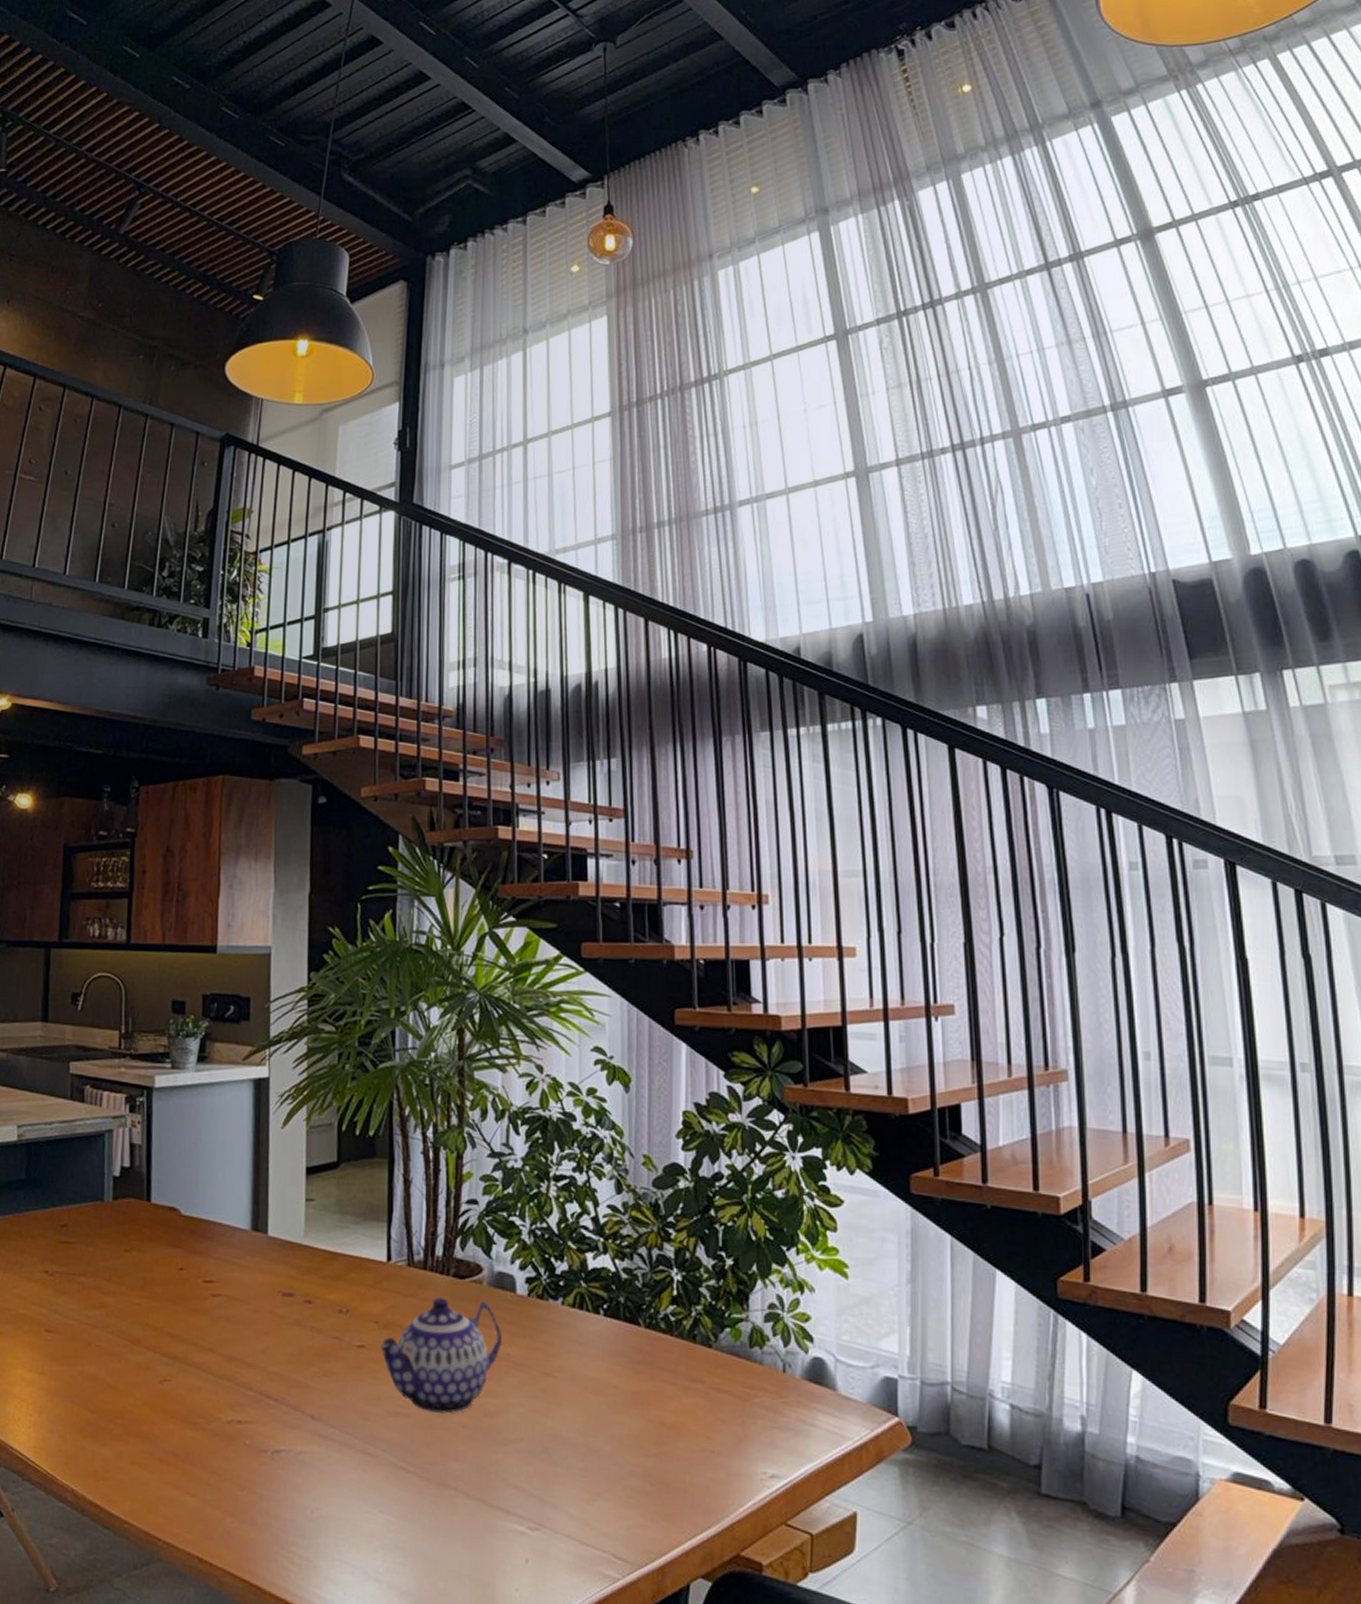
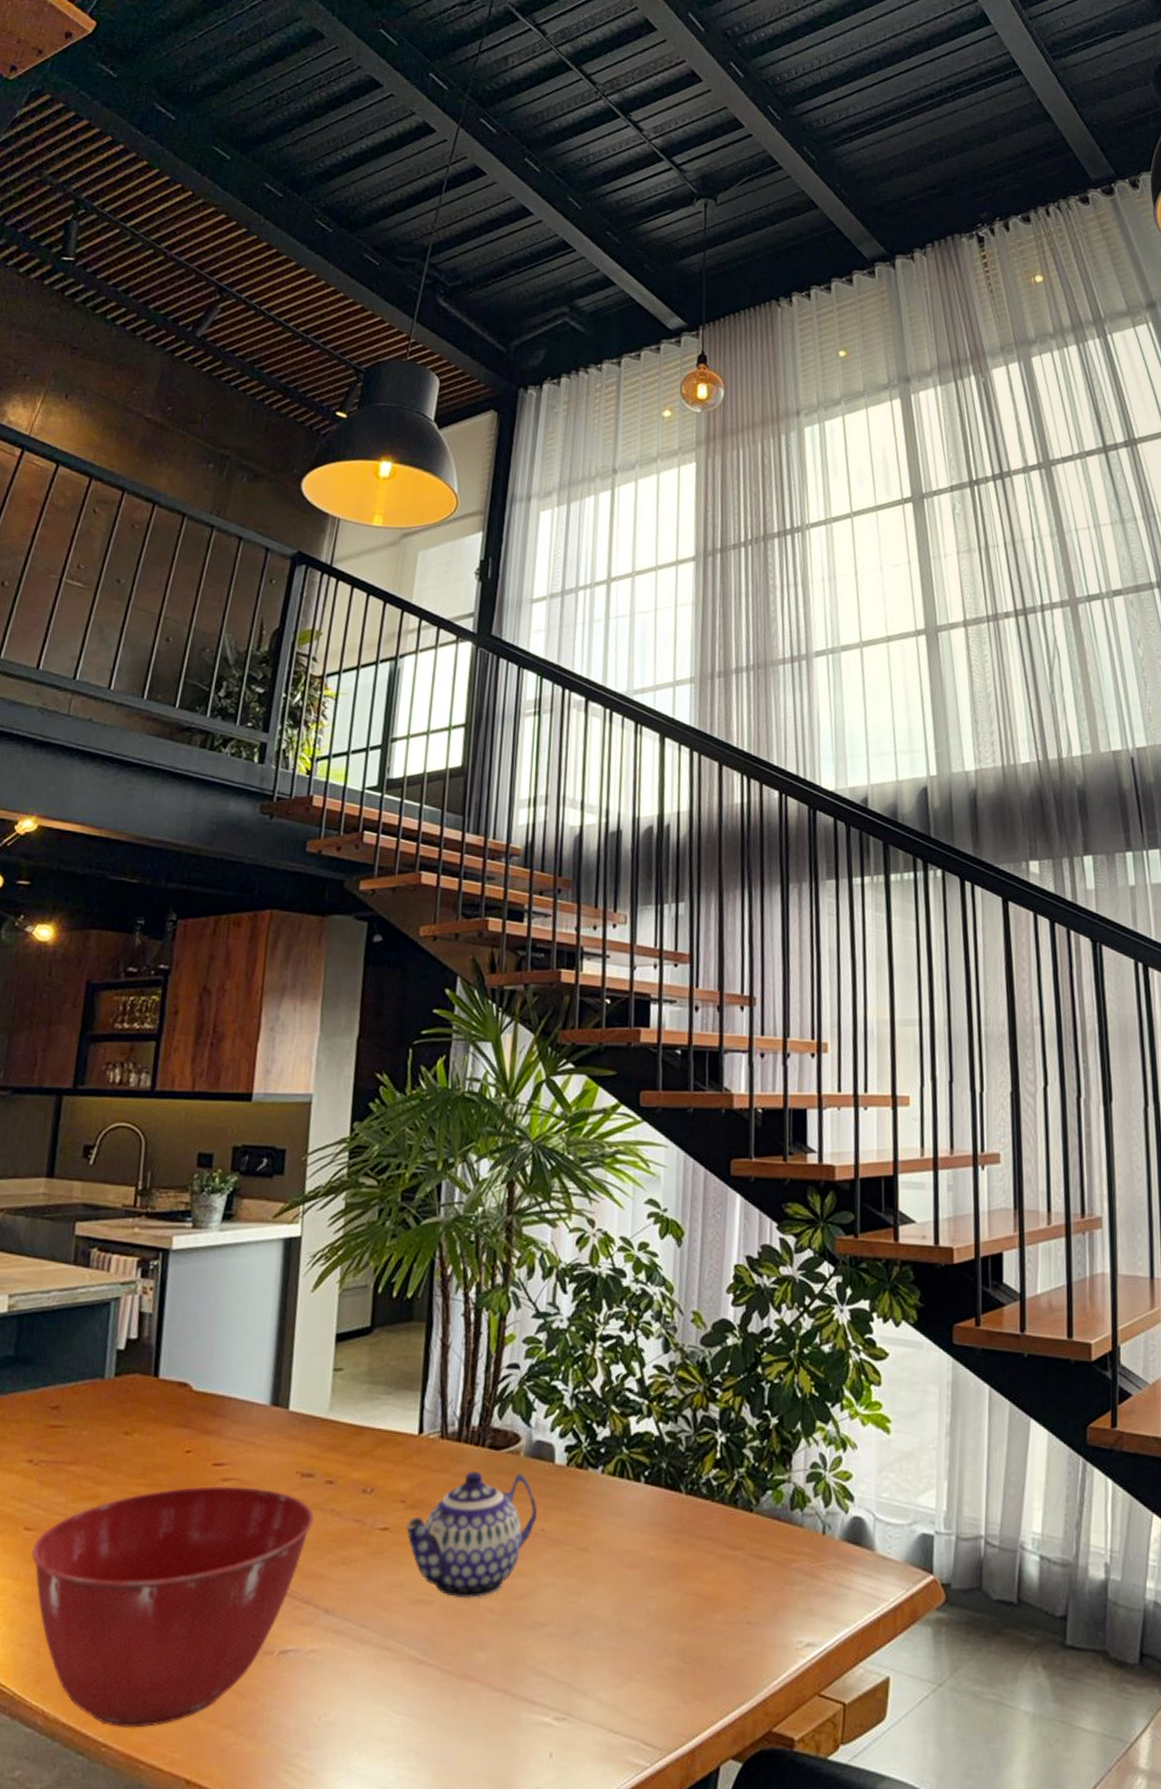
mixing bowl: none [53,1300,297,1510] -> present [31,1486,315,1728]

